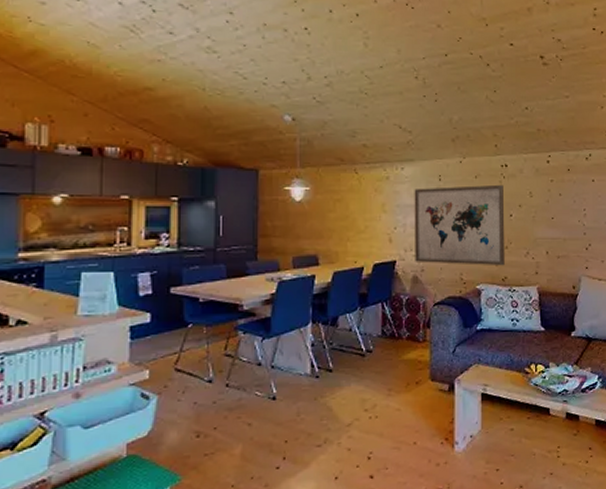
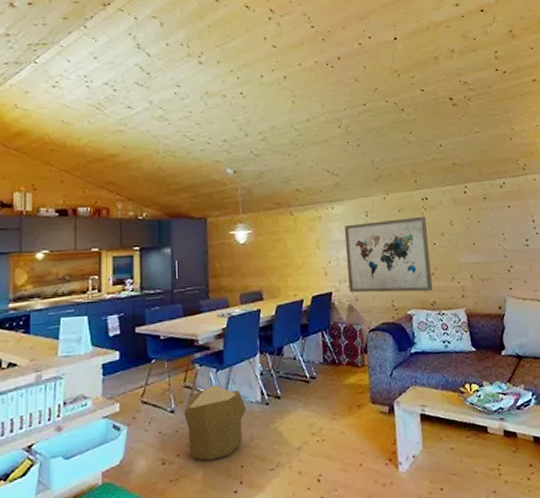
pouf: none [223,353,294,435] -> present [184,384,247,461]

